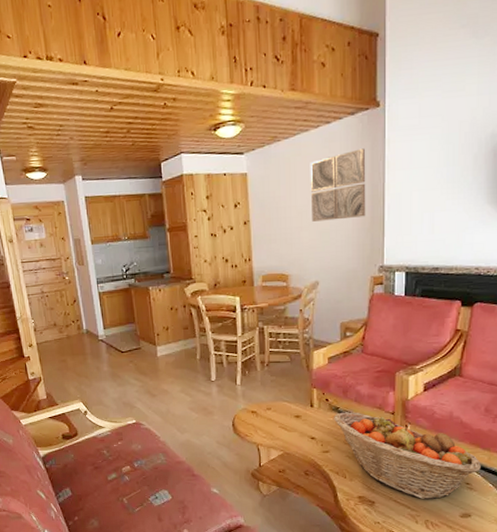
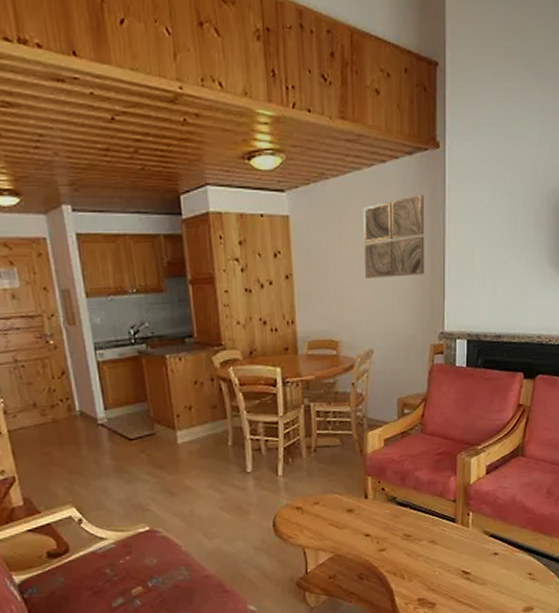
fruit basket: present [334,412,481,500] -> none [391,501,543,596]

